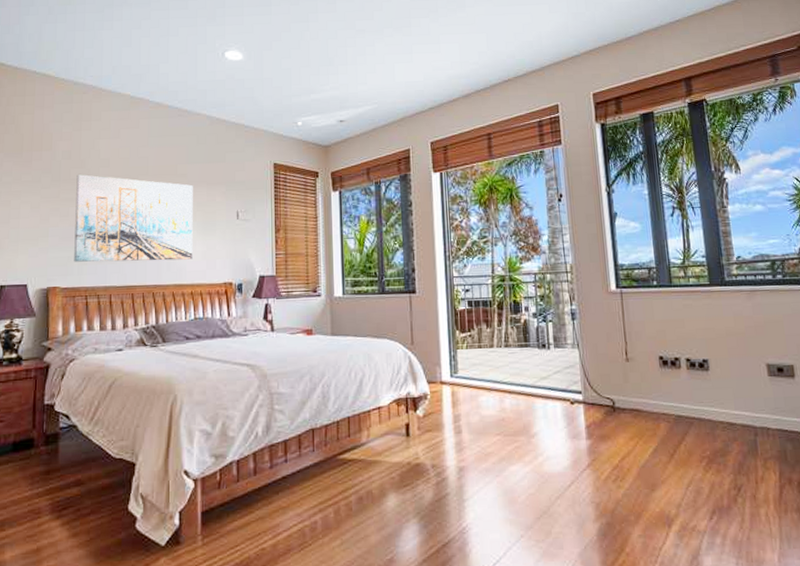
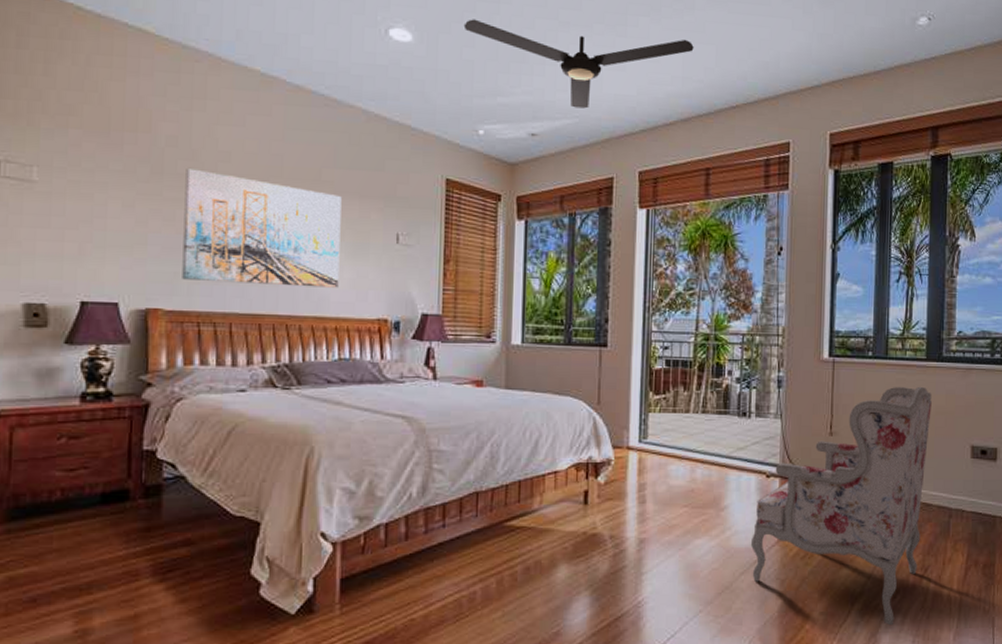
ceiling fan: none [281,31,468,96] -> present [463,19,694,109]
armchair: none [563,310,730,548] -> present [751,386,932,626]

